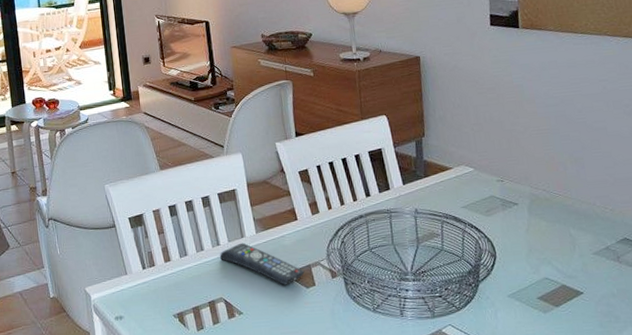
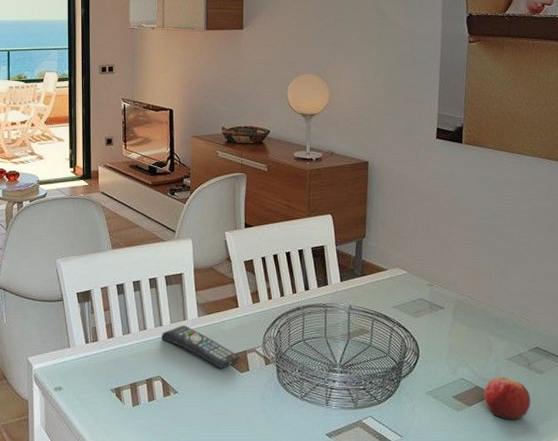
apple: none [571,272,625,320] -> present [483,376,531,421]

